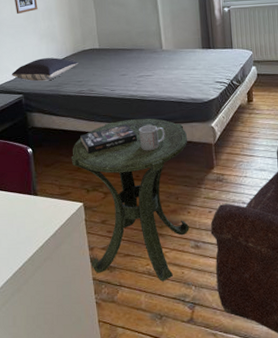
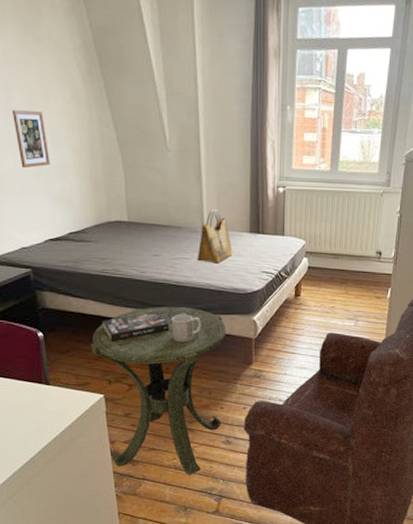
pillow: present [11,57,78,82] -> none [15,227,102,255]
grocery bag: none [158,31,189,78] -> present [197,209,233,264]

